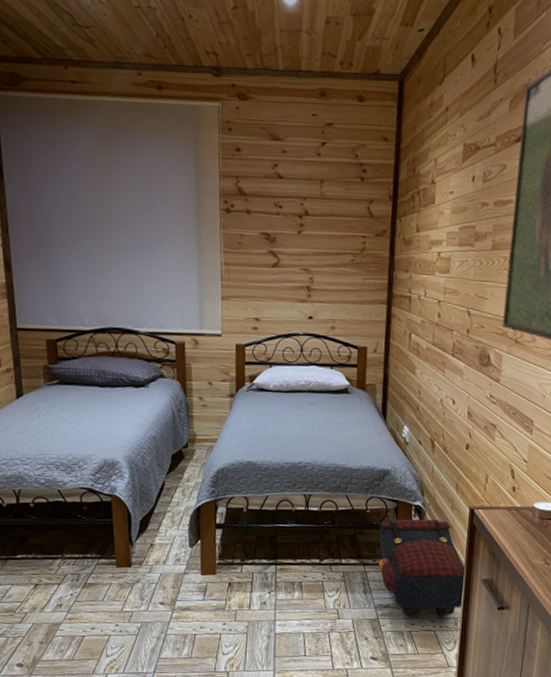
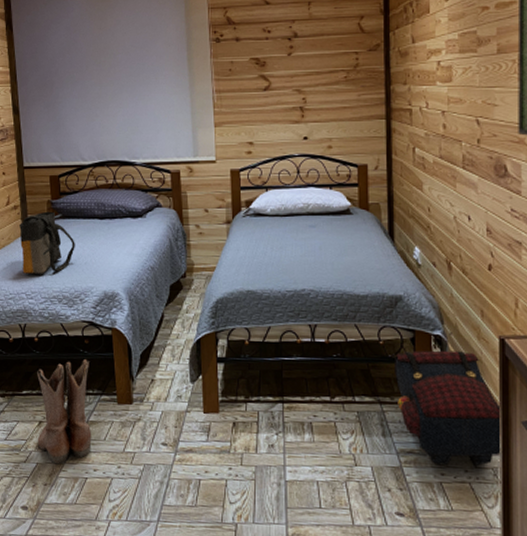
tote bag: none [13,376,74,440] -> present [19,211,75,274]
boots: none [33,525,90,624] -> present [37,359,92,464]

